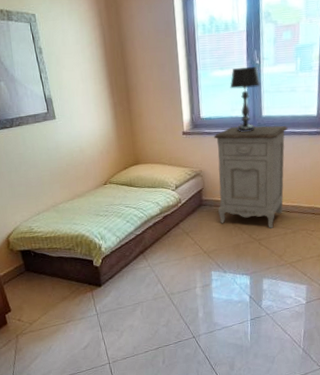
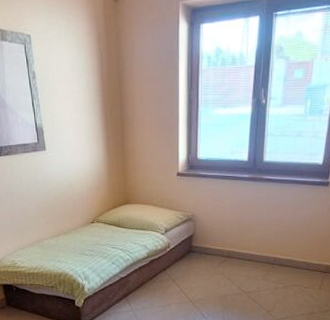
nightstand: present [214,125,288,229] -> none [208,170,290,281]
table lamp: present [230,66,261,132] -> none [231,105,265,177]

